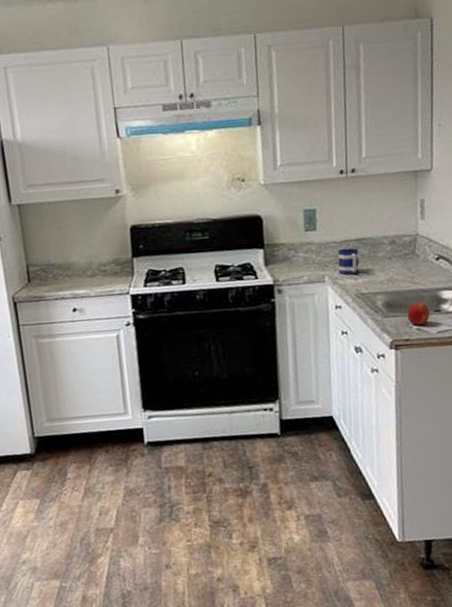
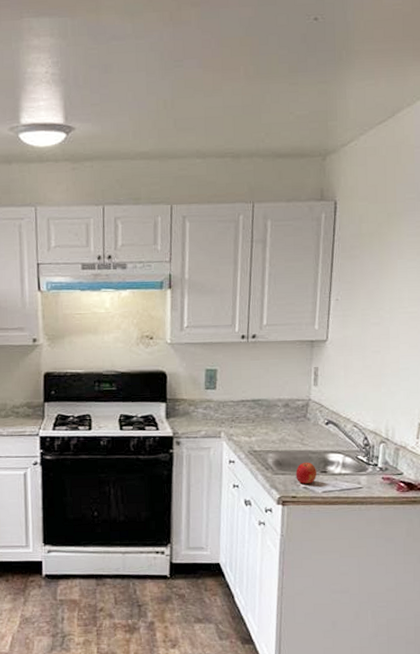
mug: present [338,247,360,276] -> none [234,407,254,433]

